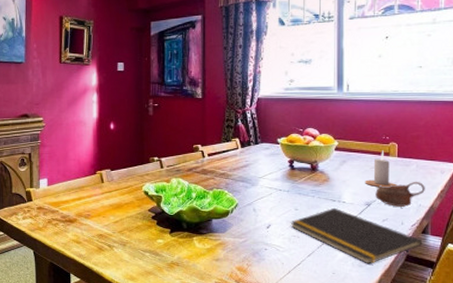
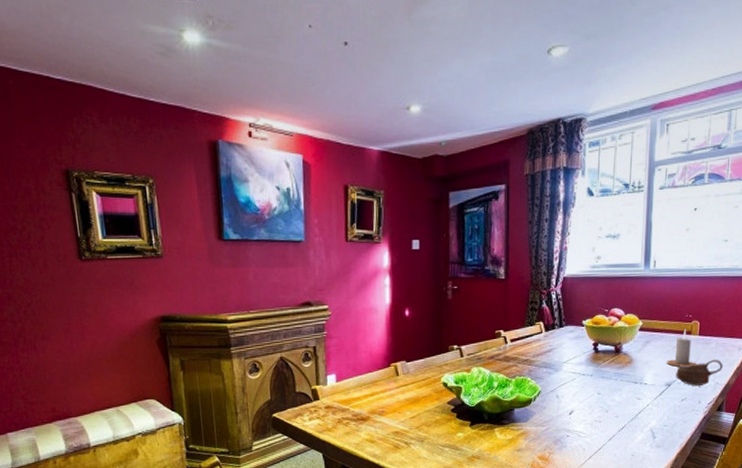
notepad: present [290,207,423,264] -> none [592,389,717,444]

